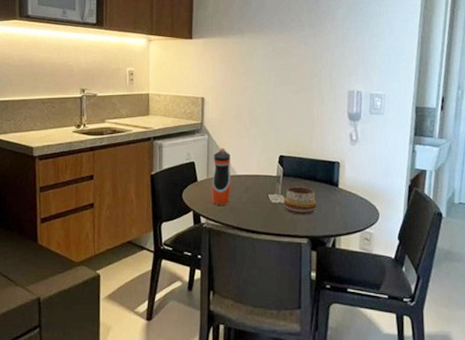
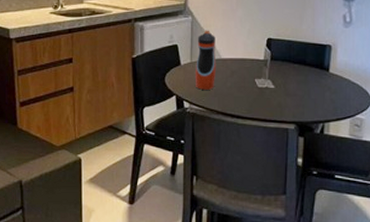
decorative bowl: present [283,186,317,215] -> none [270,71,306,101]

